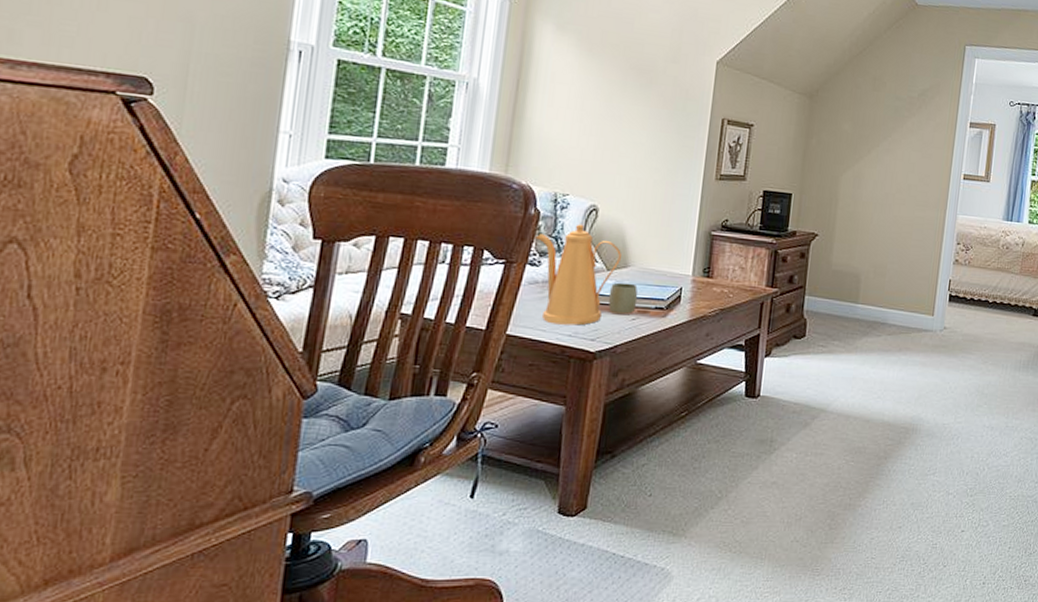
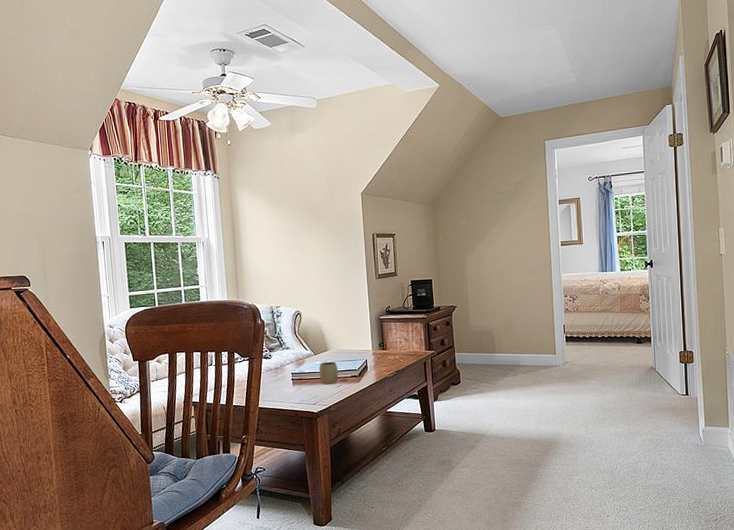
coffee pot: present [534,224,621,326] -> none [264,325,322,397]

